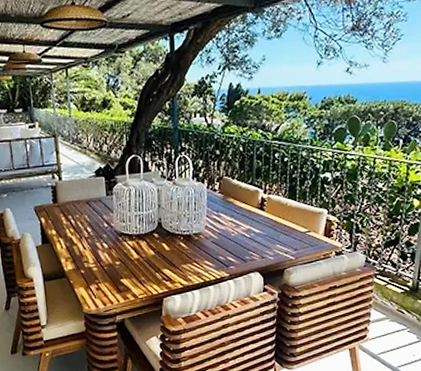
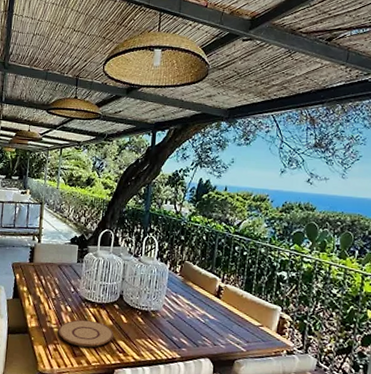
plate: none [97,253,157,282] -> present [58,319,113,348]

